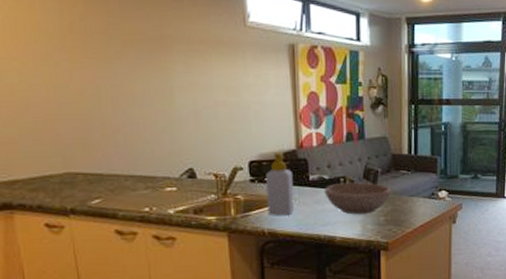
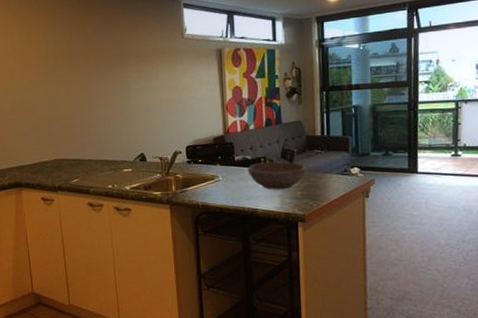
soap bottle: present [266,153,295,216] -> none [199,138,223,192]

